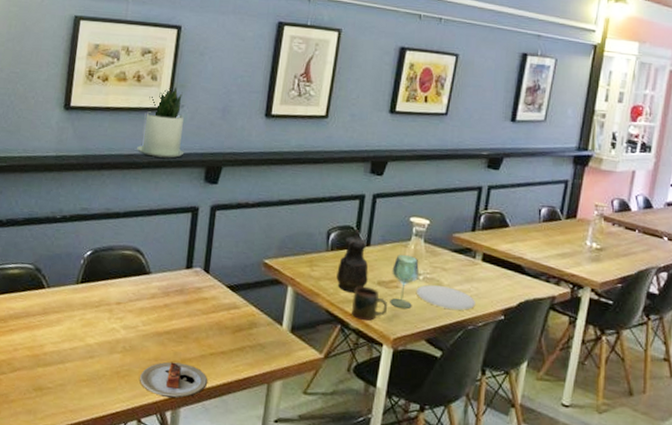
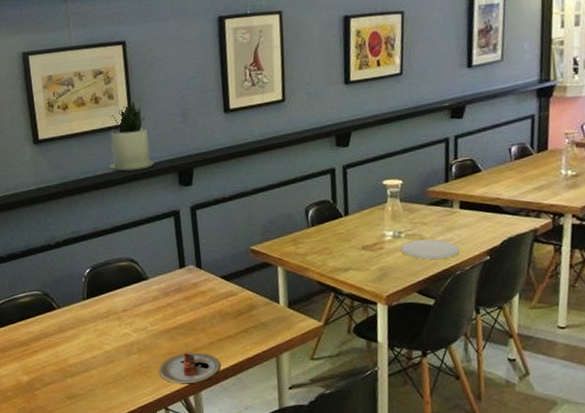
coffeepot: present [336,229,368,293] -> none [321,202,352,262]
mug: present [352,286,388,322] -> none [340,253,376,285]
wine glass: present [390,254,420,310] -> none [373,216,401,268]

